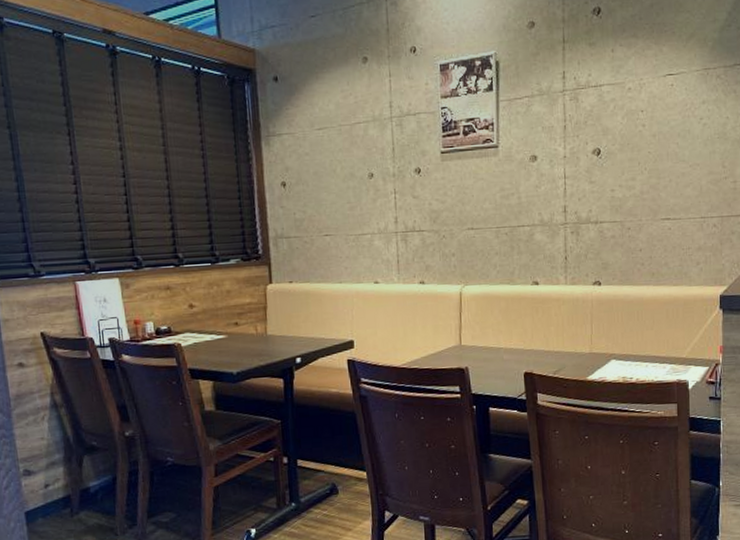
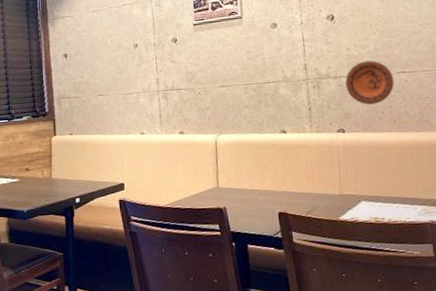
decorative plate: none [606,204,657,255] -> present [345,60,395,105]

